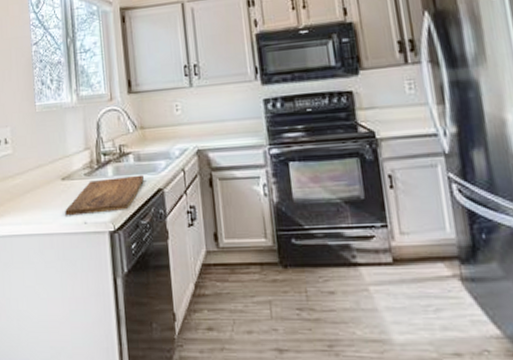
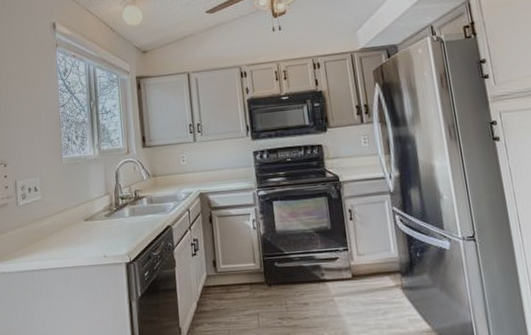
cutting board: present [65,174,144,216] -> none [87,214,155,251]

